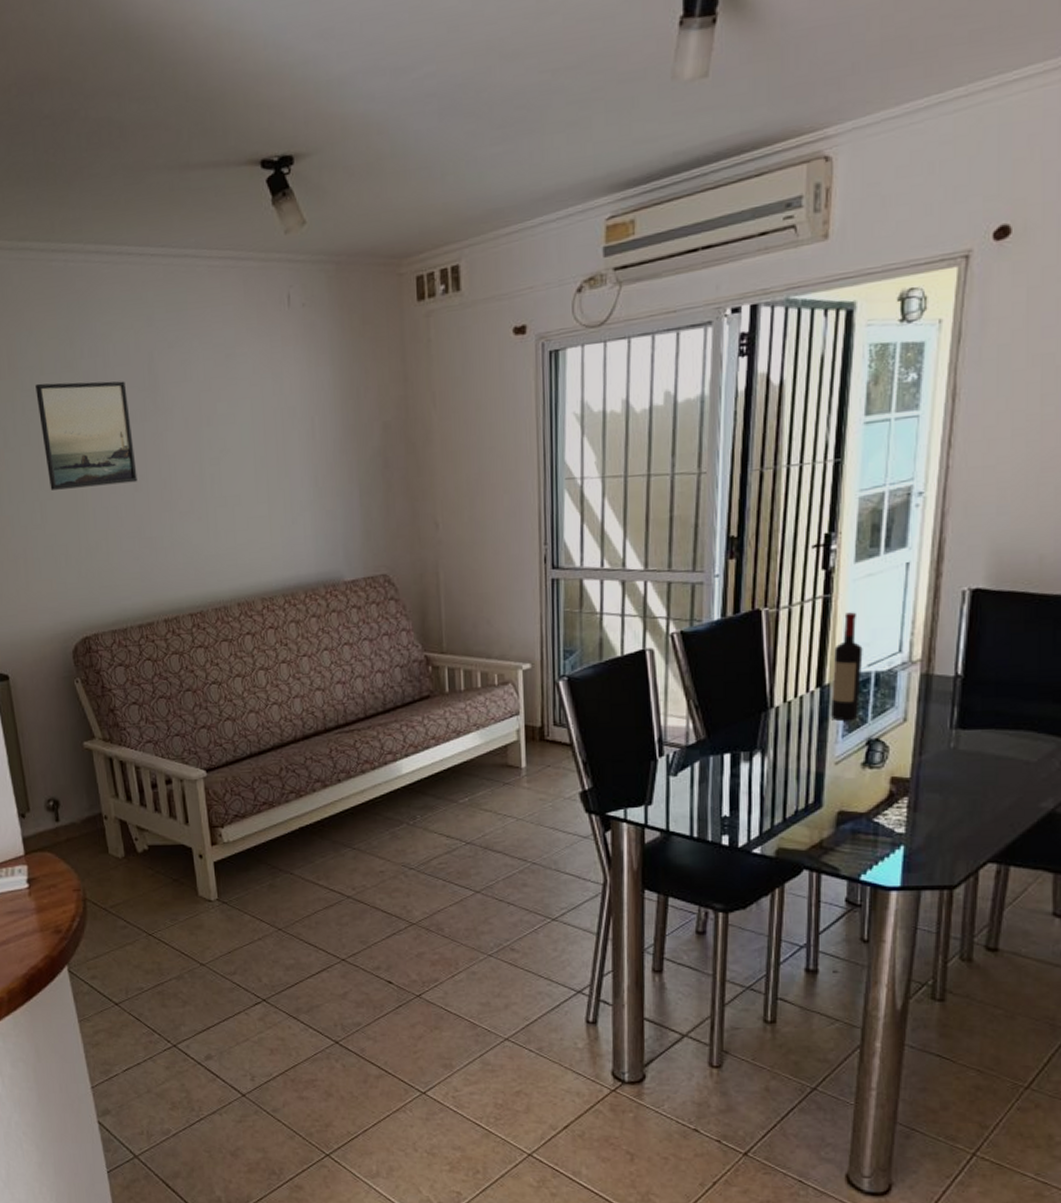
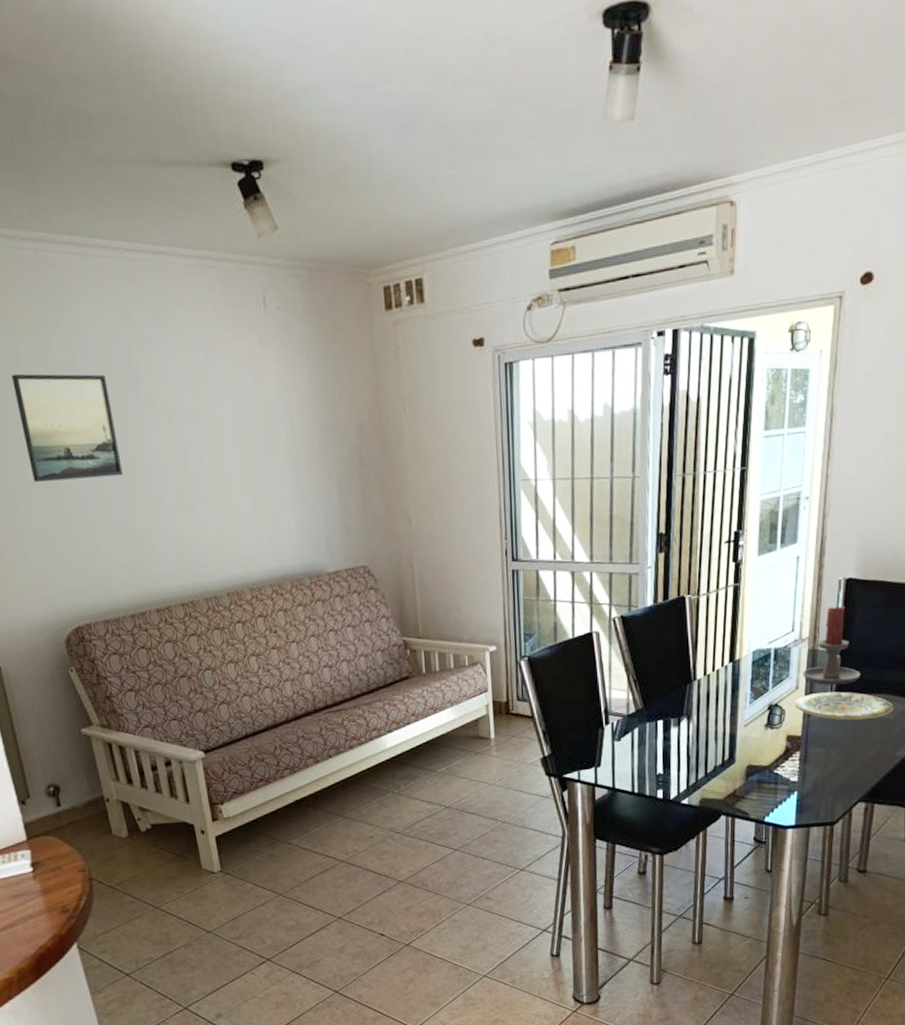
wine bottle: present [830,612,863,722] -> none [740,598,765,691]
plate: none [901,726,1038,761] -> present [794,691,894,720]
candle holder: none [913,622,992,718] -> present [803,606,861,686]

